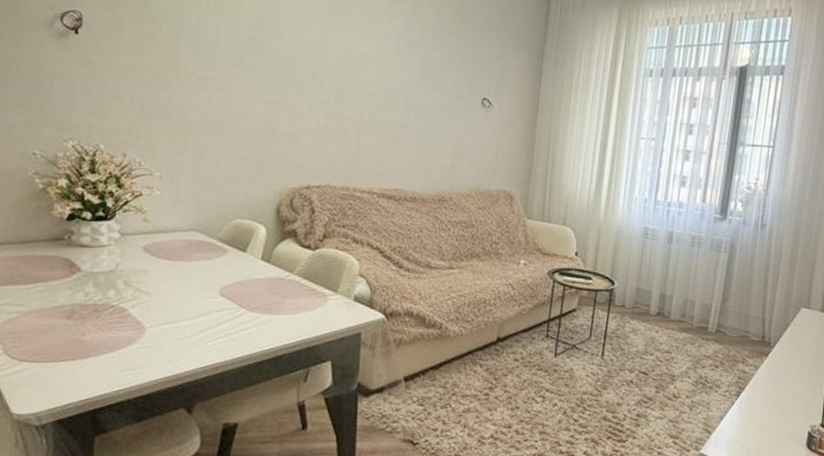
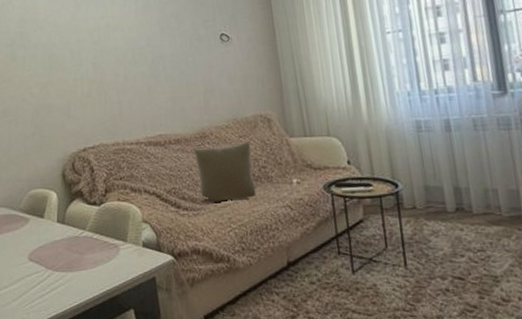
pillow: none [426,211,488,271] -> present [194,141,256,203]

